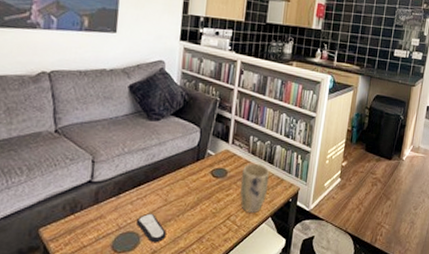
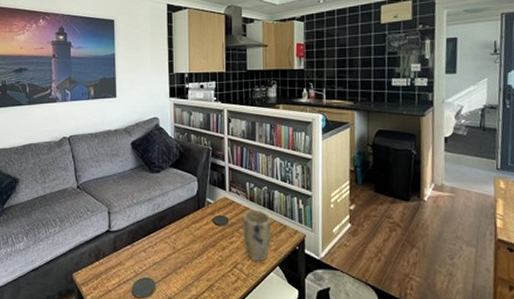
remote control: present [137,213,167,243] -> none [151,260,178,290]

